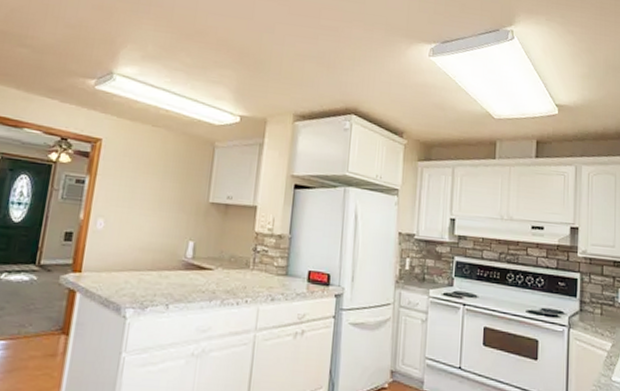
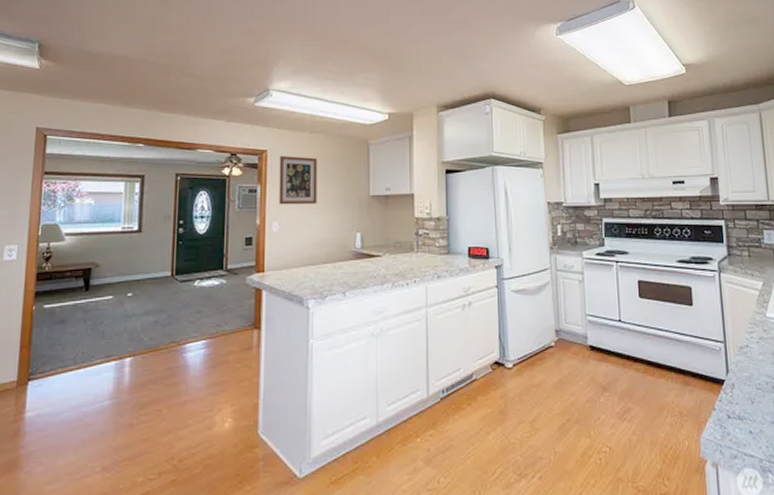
wall art: none [107,147,157,205] -> present [278,156,318,205]

